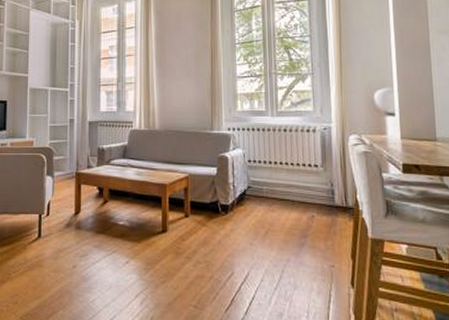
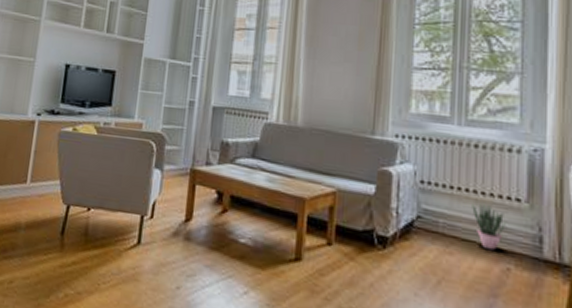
potted plant: none [285,172,309,205] -> present [472,204,506,251]

